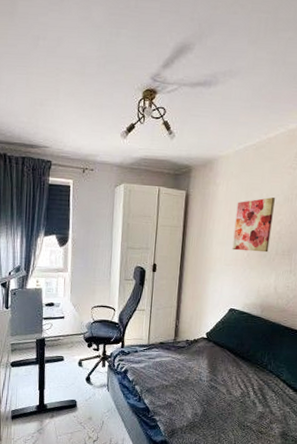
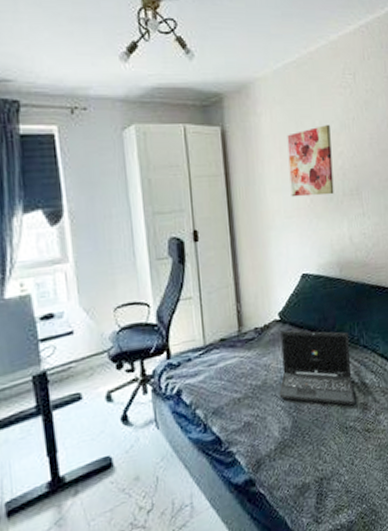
laptop: none [196,346,260,412] -> present [279,330,355,406]

